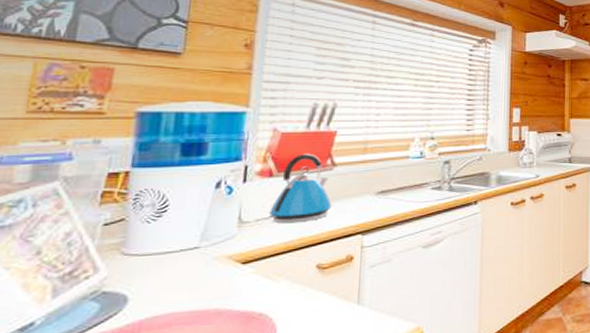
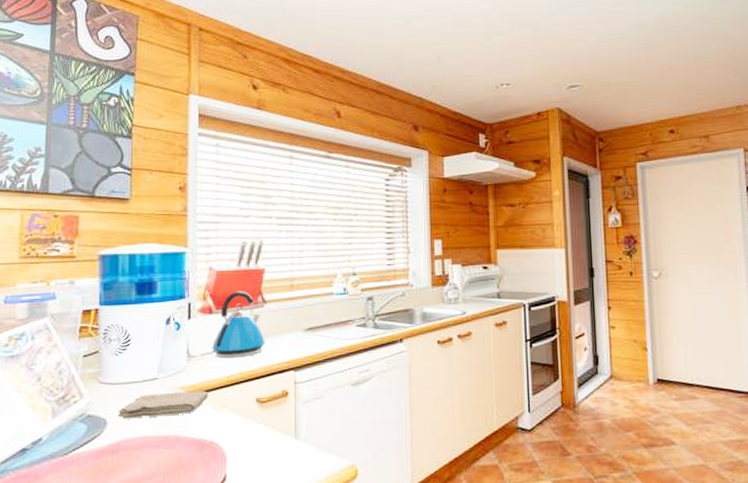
washcloth: none [142,259,261,294] -> present [117,391,208,419]

